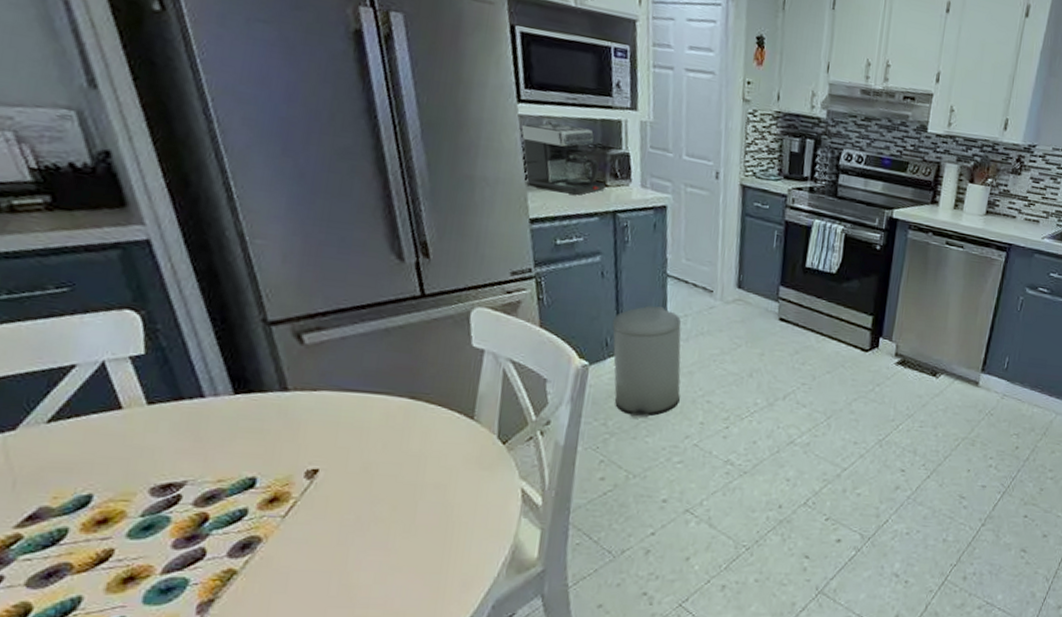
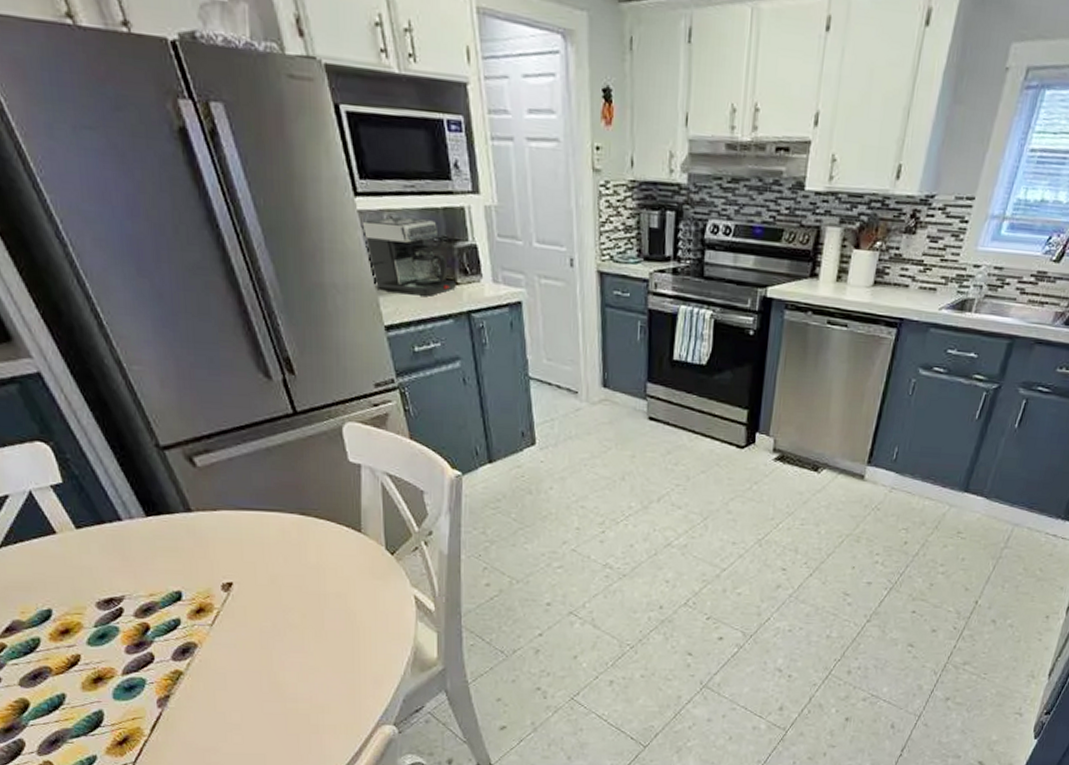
pedal bin: present [612,305,682,419] -> none [479,411,554,526]

